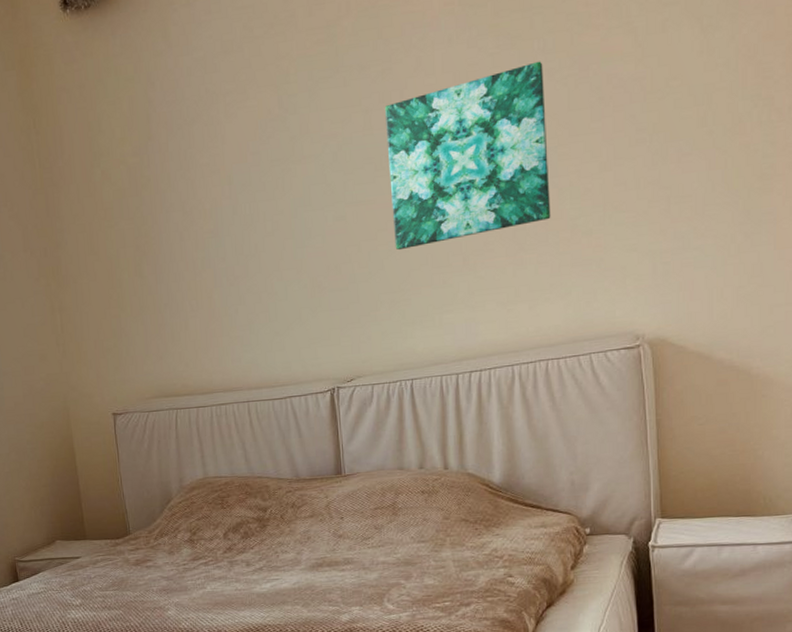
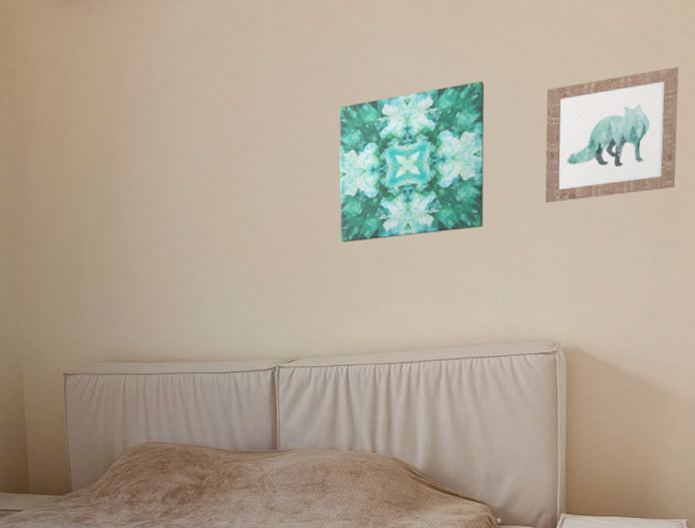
wall art: none [613,21,765,186] -> present [545,67,679,204]

